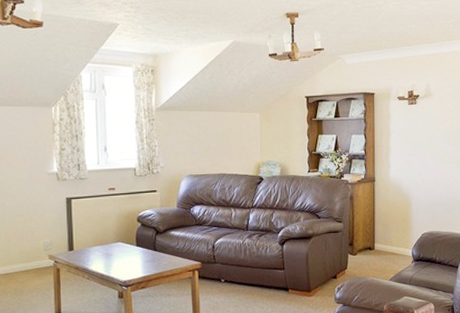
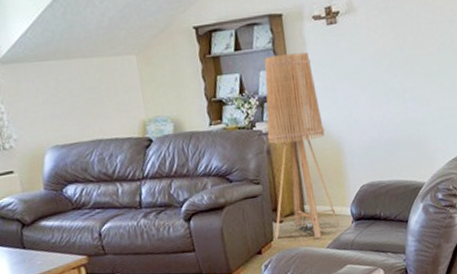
floor lamp: none [348,124,402,272] -> present [264,52,340,240]

